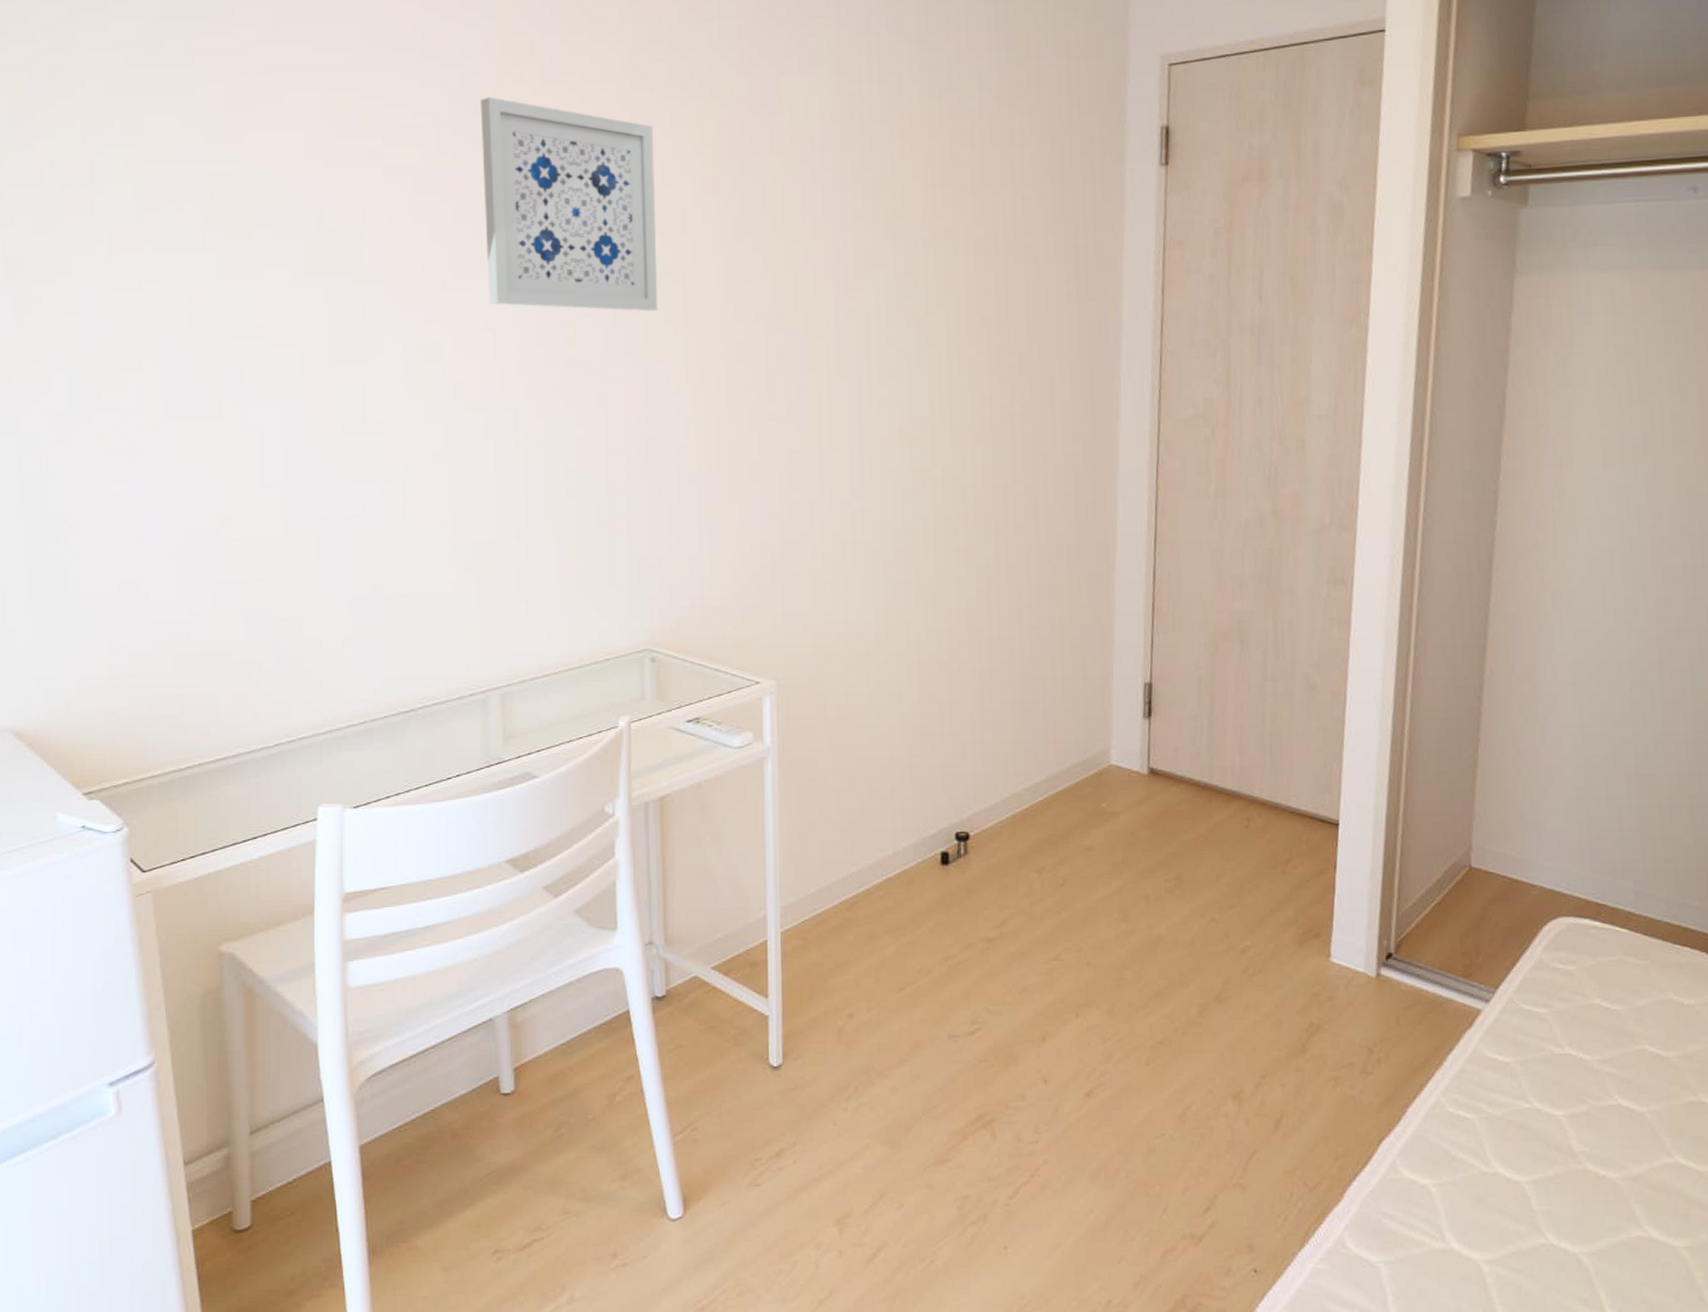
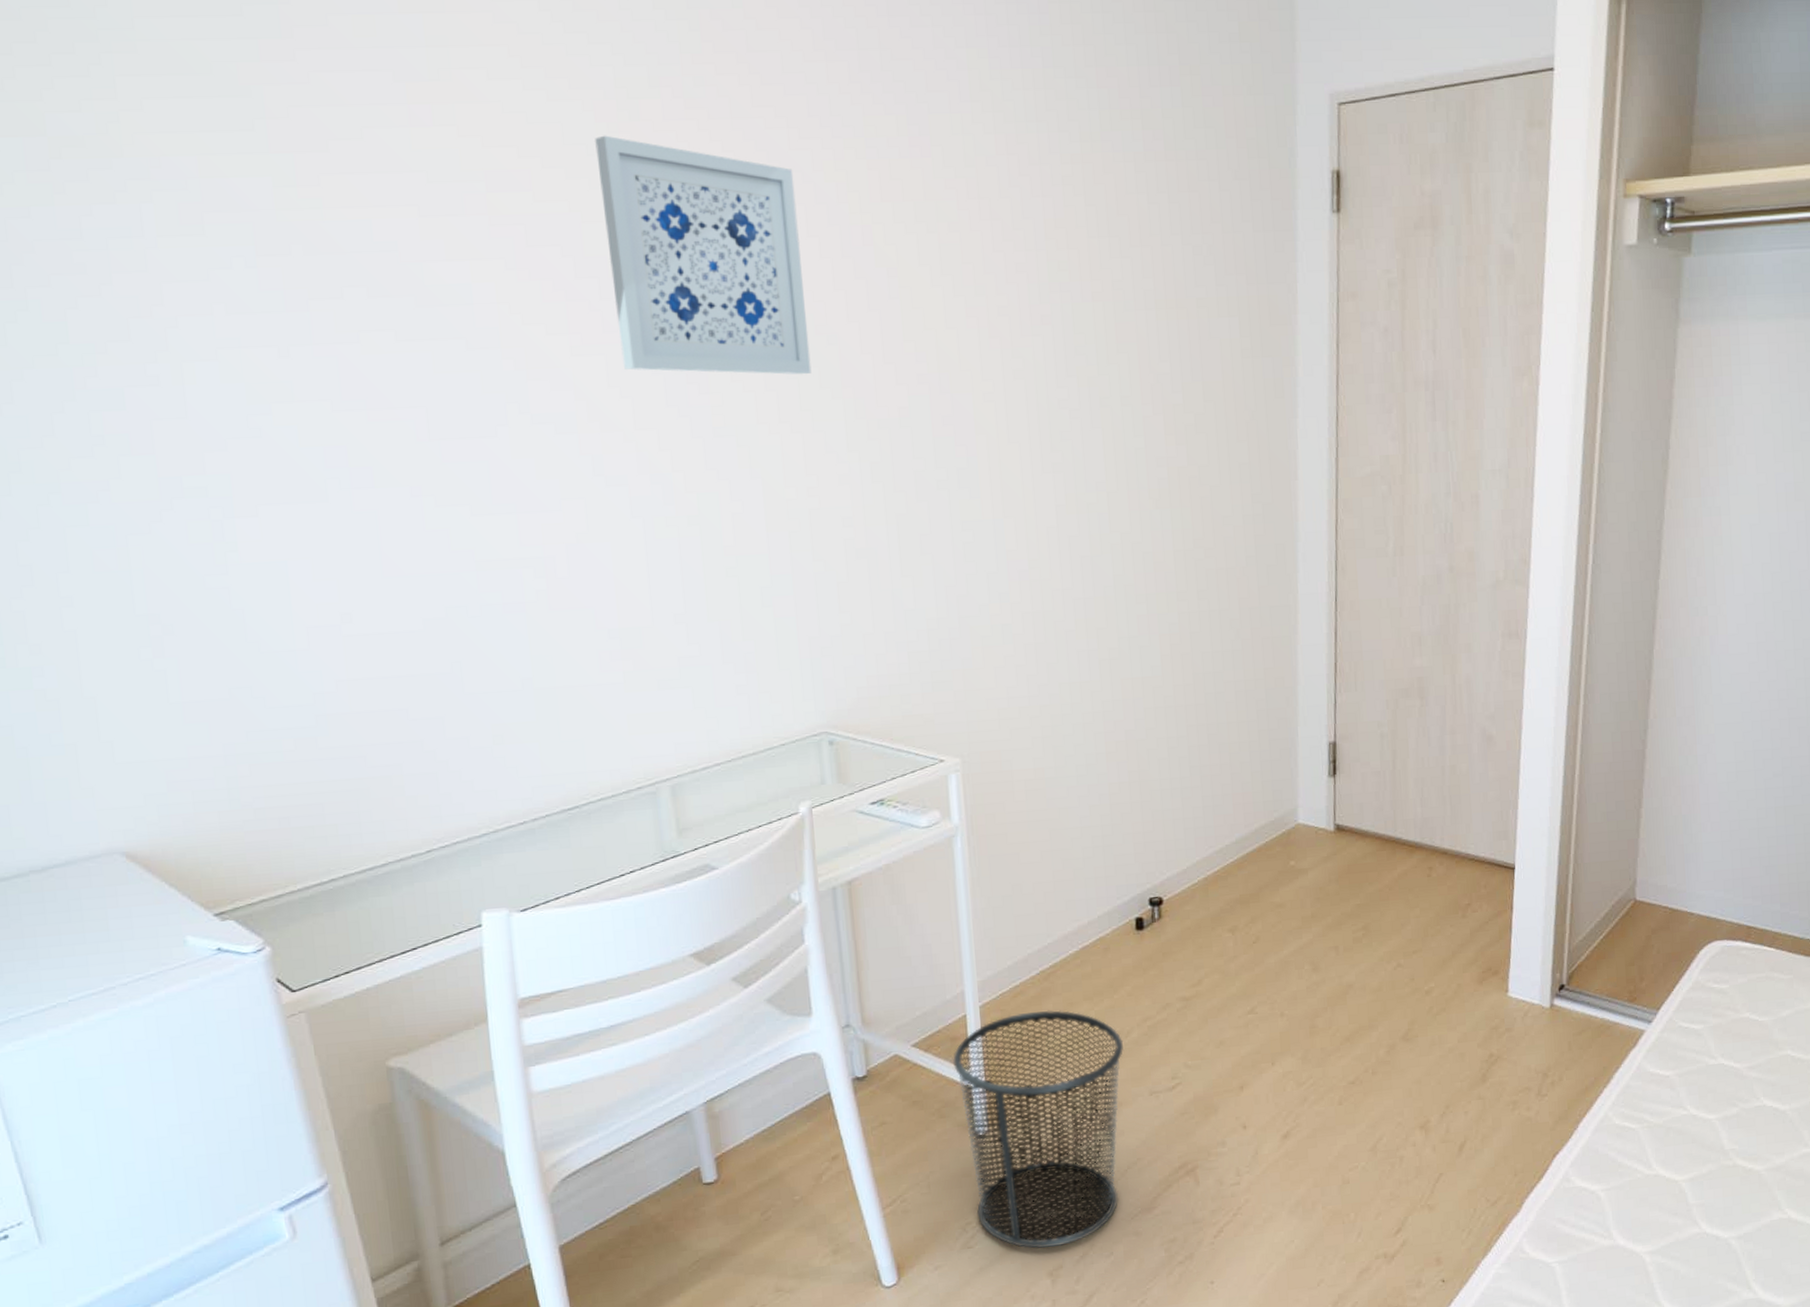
waste bin: none [752,941,923,1193] -> present [953,1010,1123,1249]

